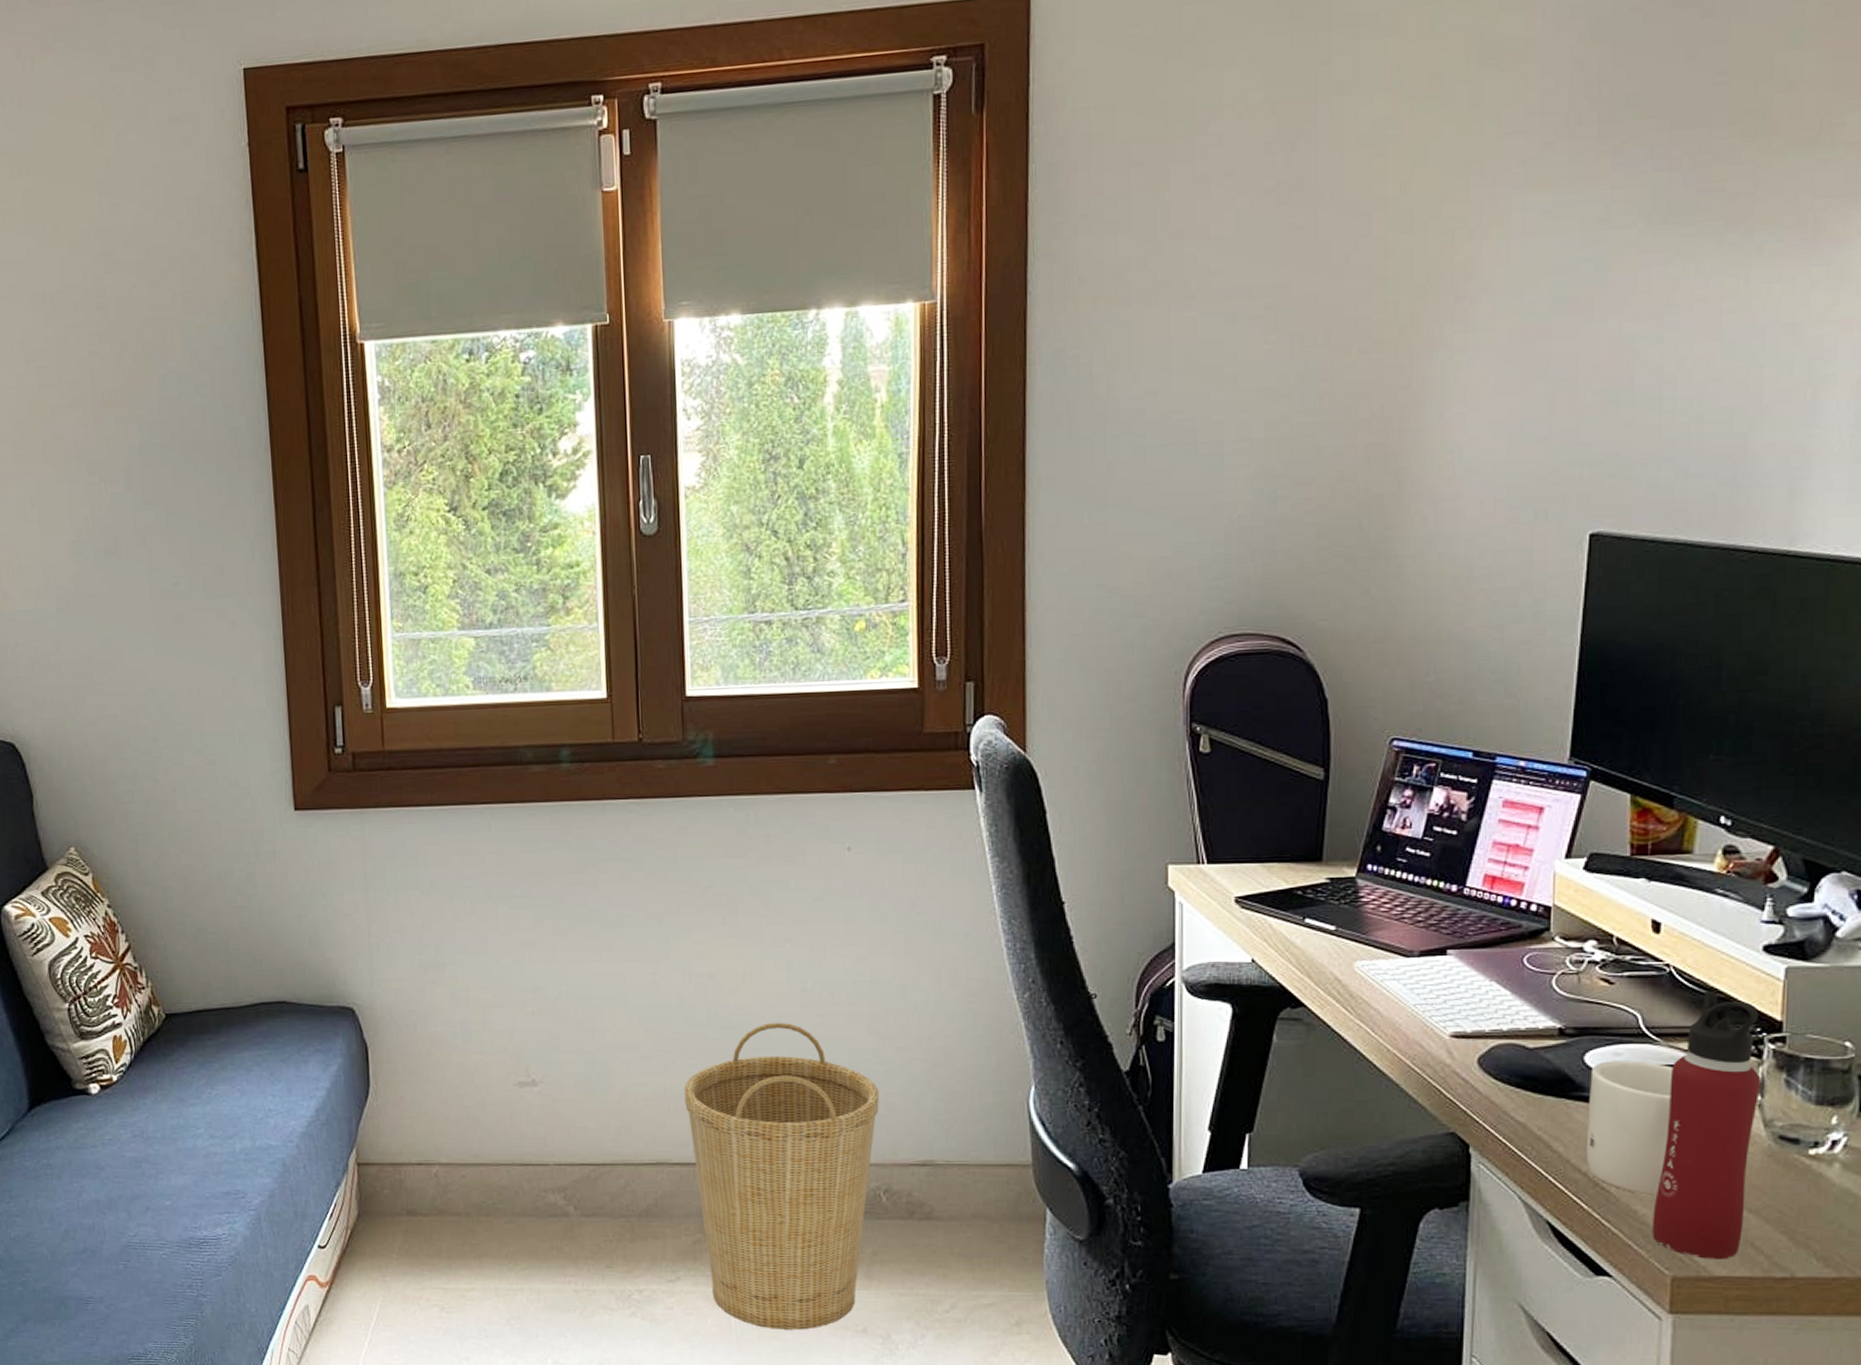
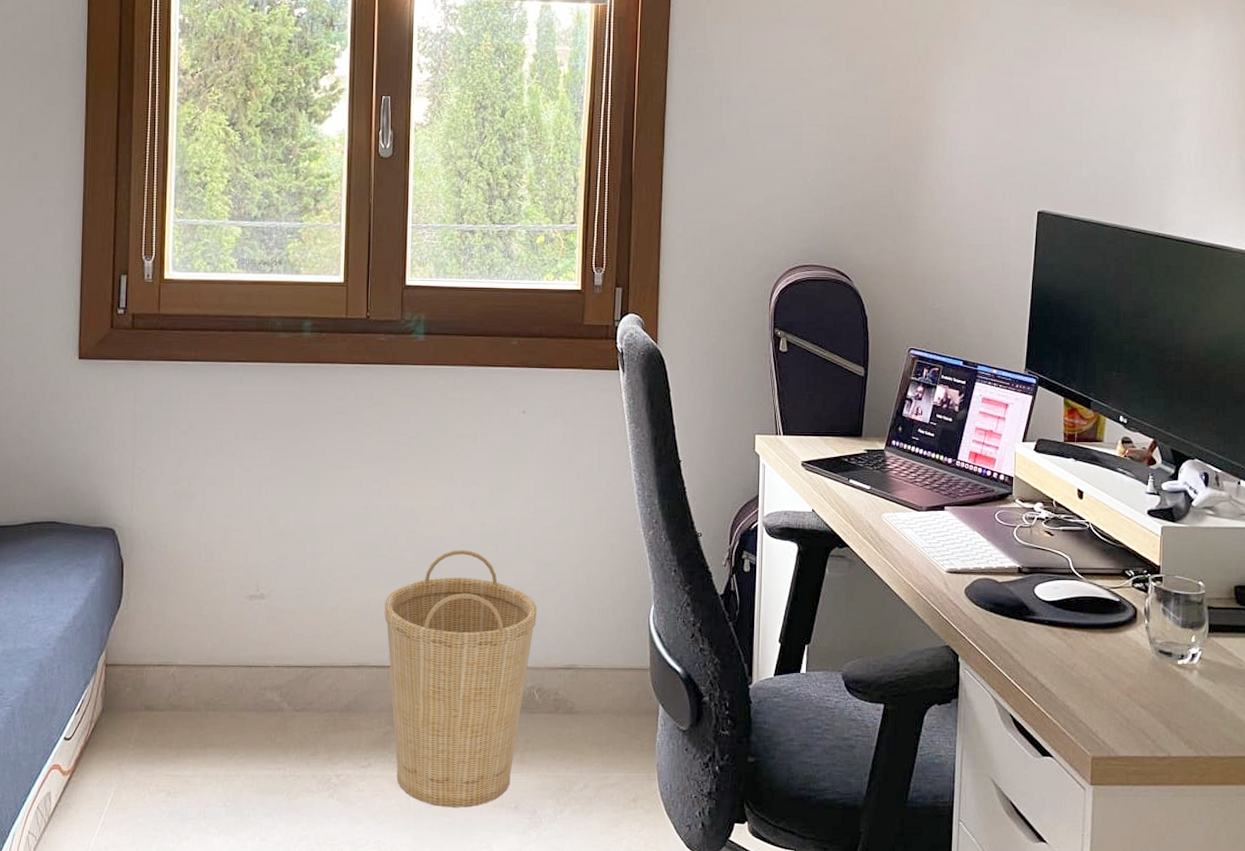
mug: present [1585,1060,1674,1197] -> none [1035,593,1092,696]
water bottle: present [1652,990,1761,1261] -> none [1079,542,1147,744]

